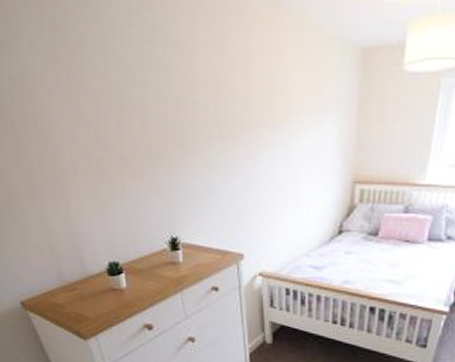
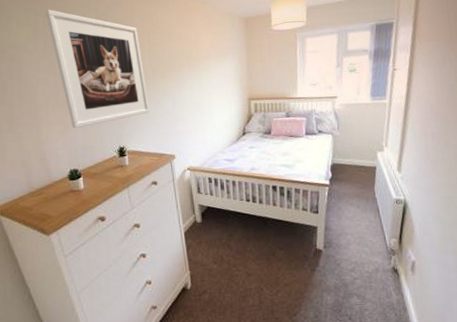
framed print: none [65,20,212,208] -> present [44,9,150,129]

